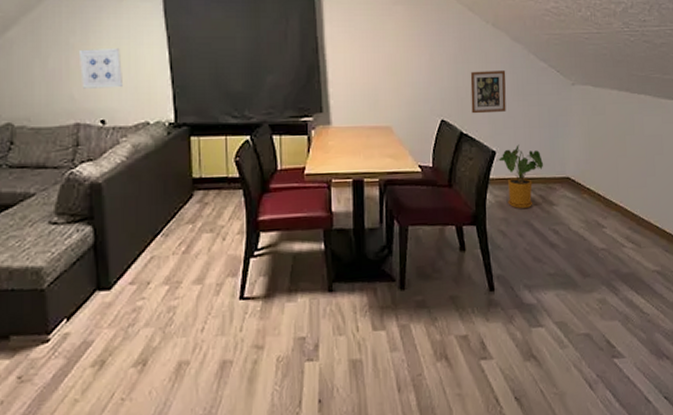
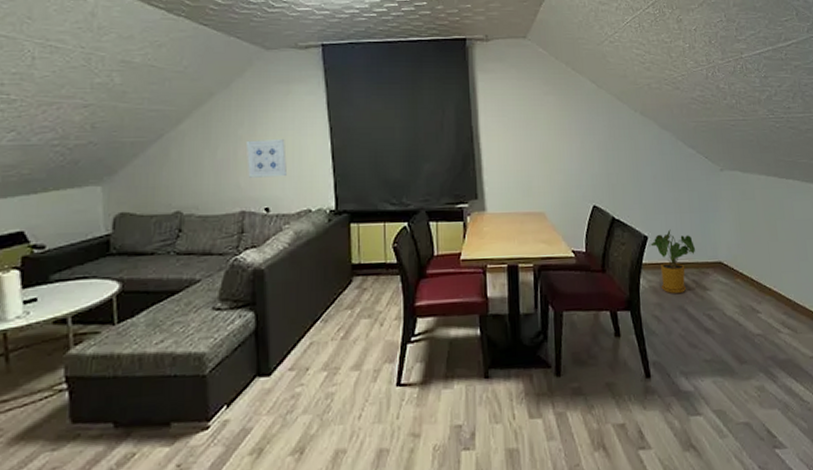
picture frame: present [470,70,506,114] -> none [620,157,657,200]

